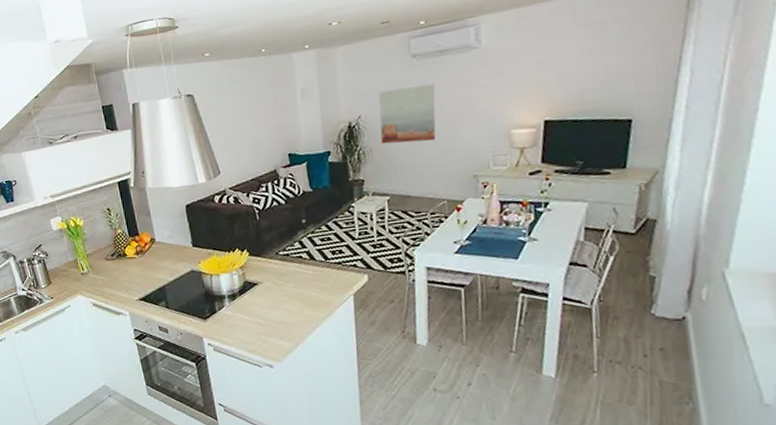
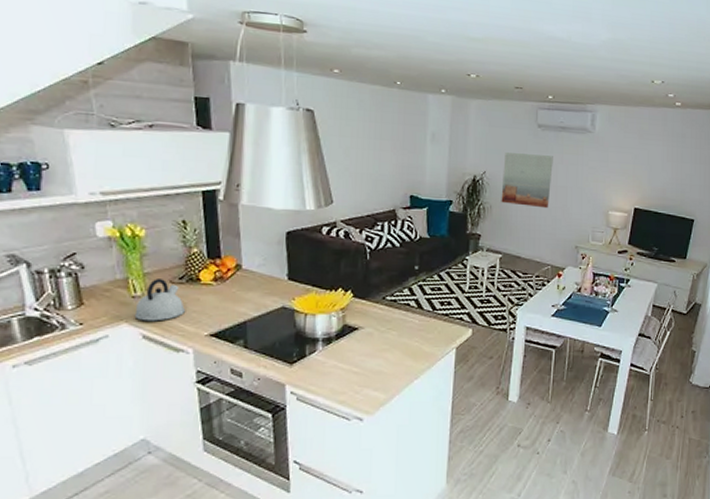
kettle: none [85,257,120,292] -> present [134,279,186,322]

